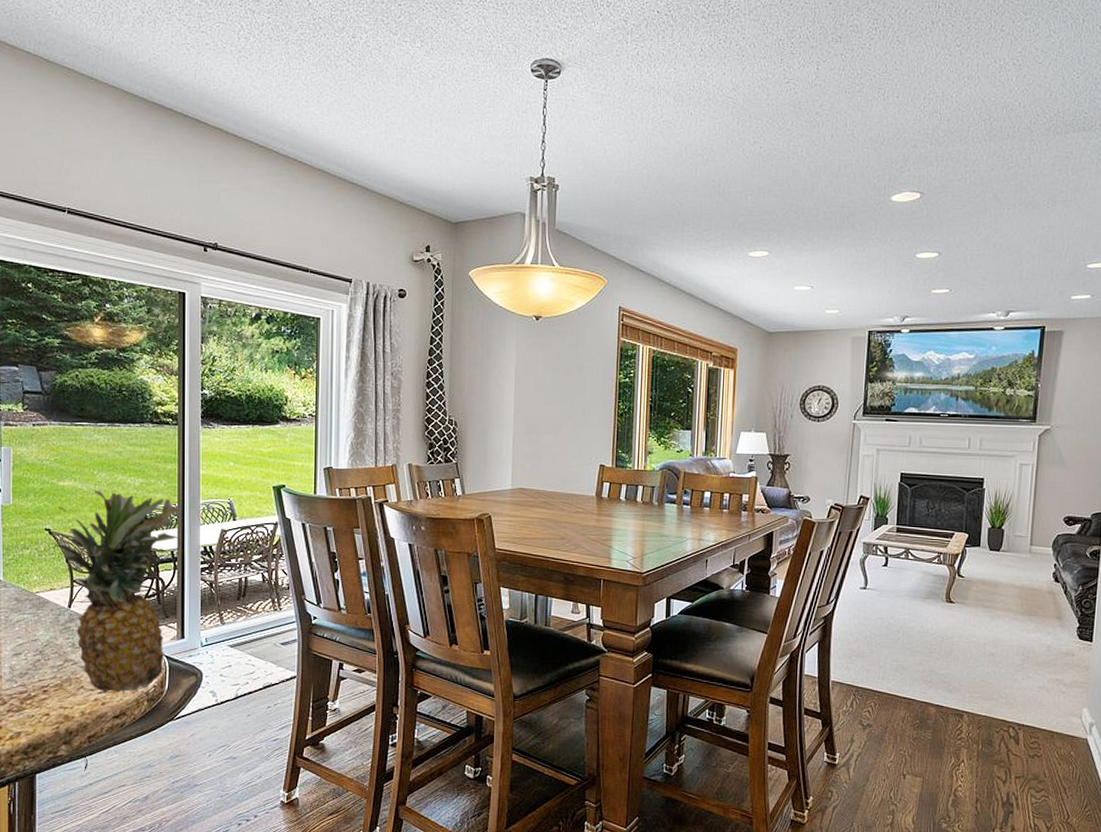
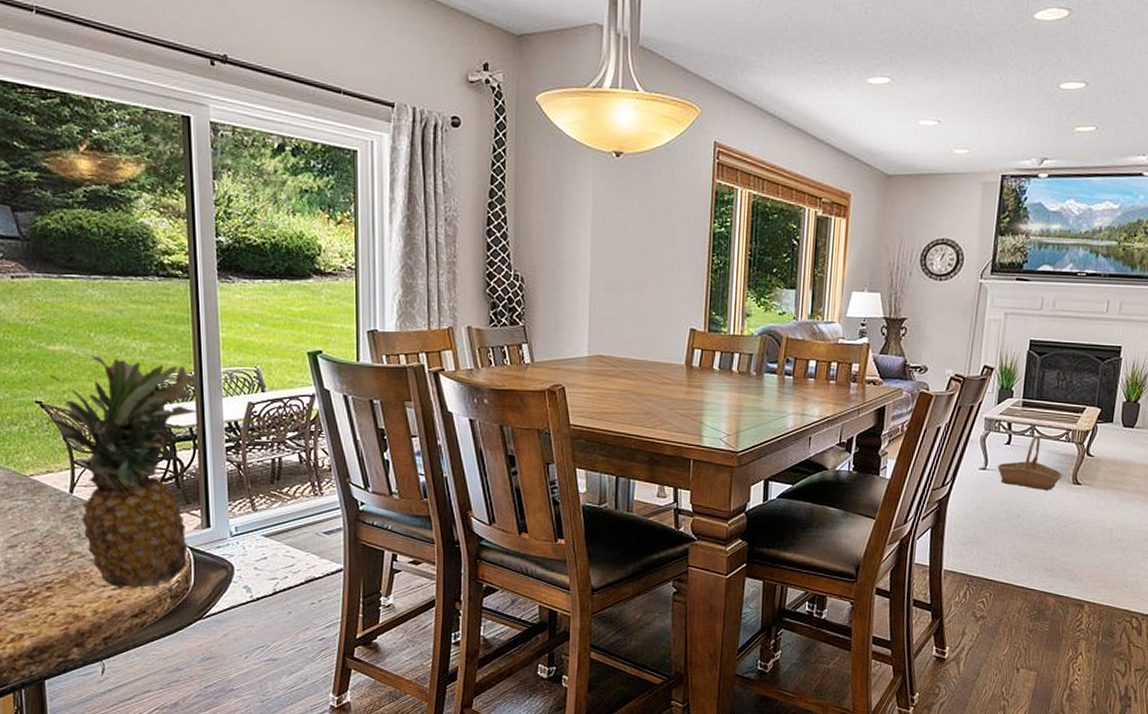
basket: none [877,557,937,608] -> present [997,435,1063,490]

